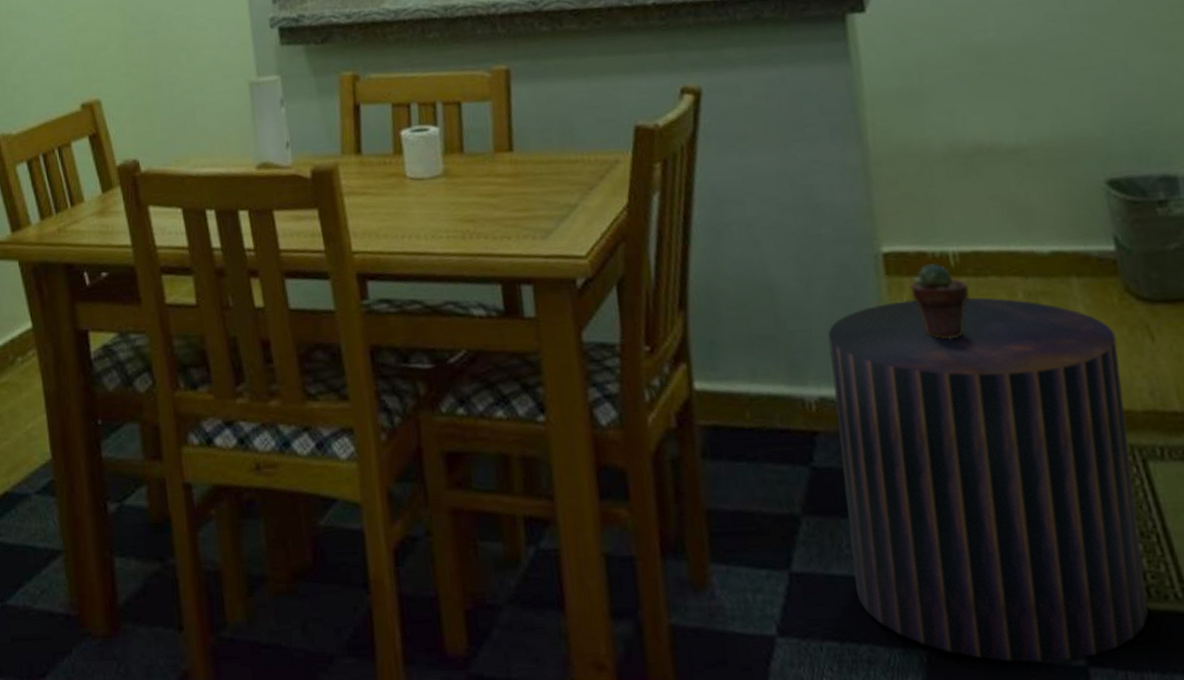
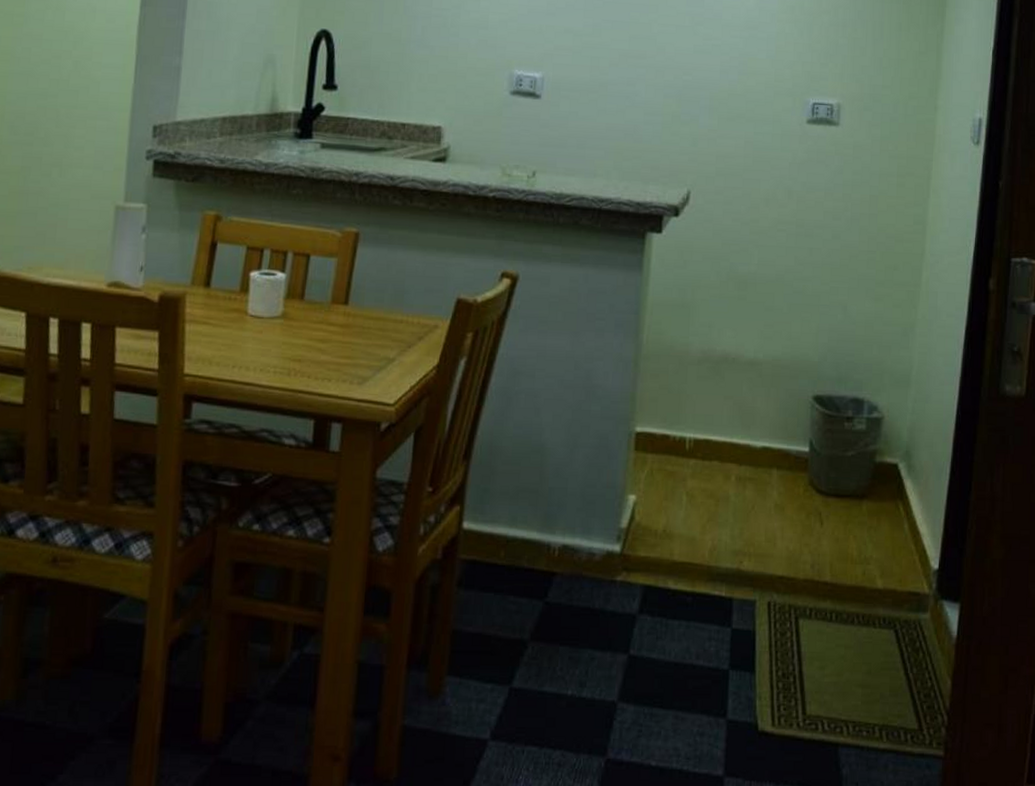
stool: present [827,297,1148,662] -> none [560,473,796,771]
potted succulent: present [910,263,969,339] -> none [651,445,695,508]

